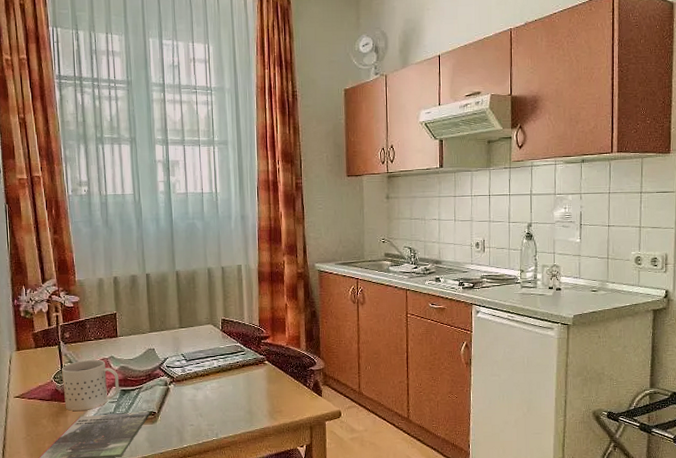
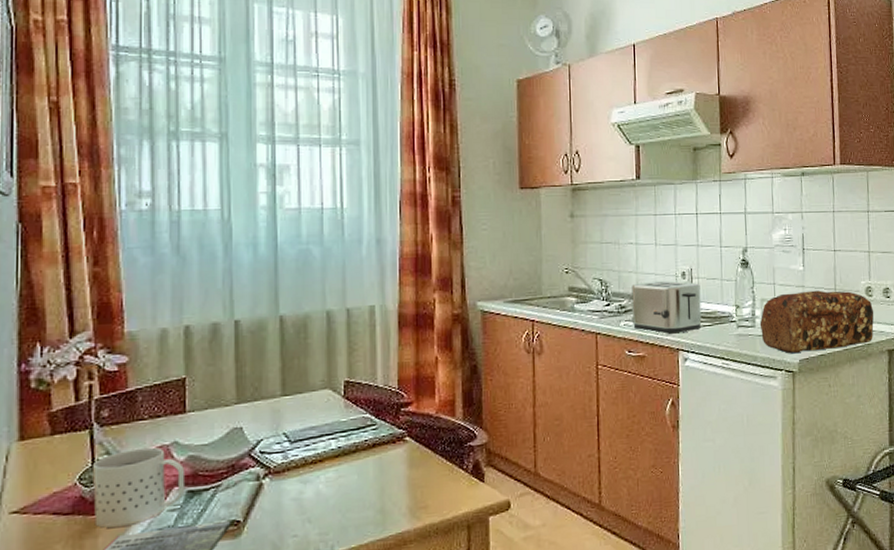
toaster: none [435,249,492,292] -> present [632,280,702,334]
bread loaf: none [540,259,642,310] -> present [759,290,874,354]

